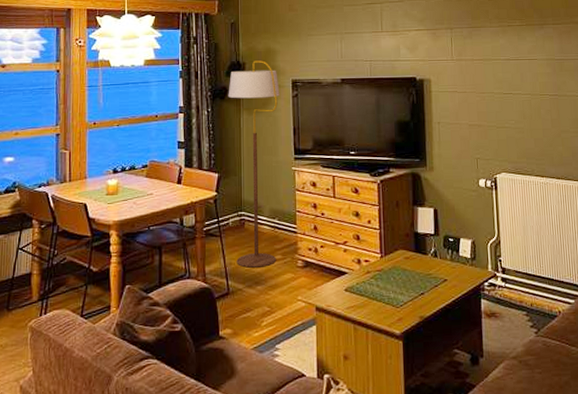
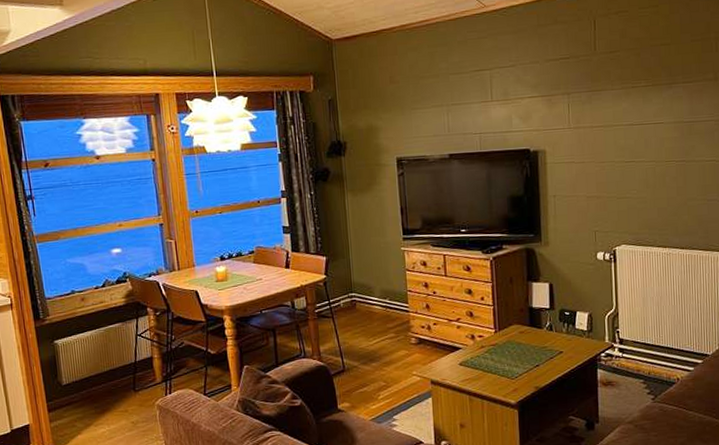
floor lamp: present [228,60,280,268] -> none [330,139,390,346]

